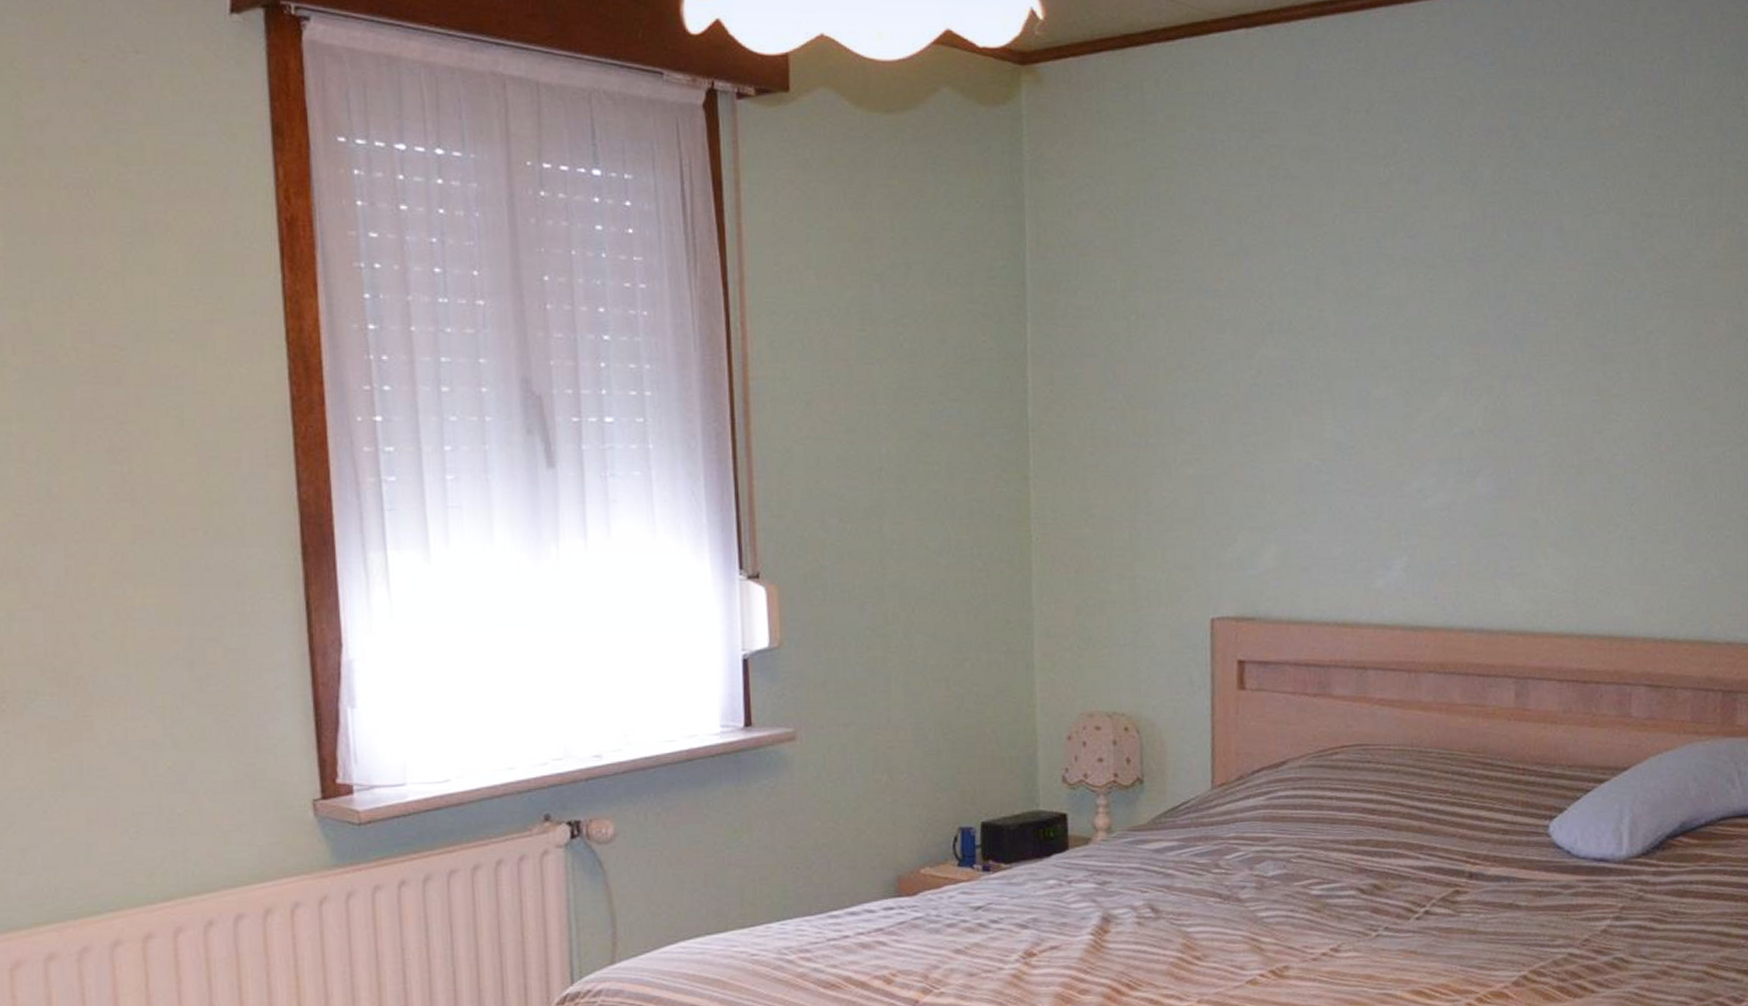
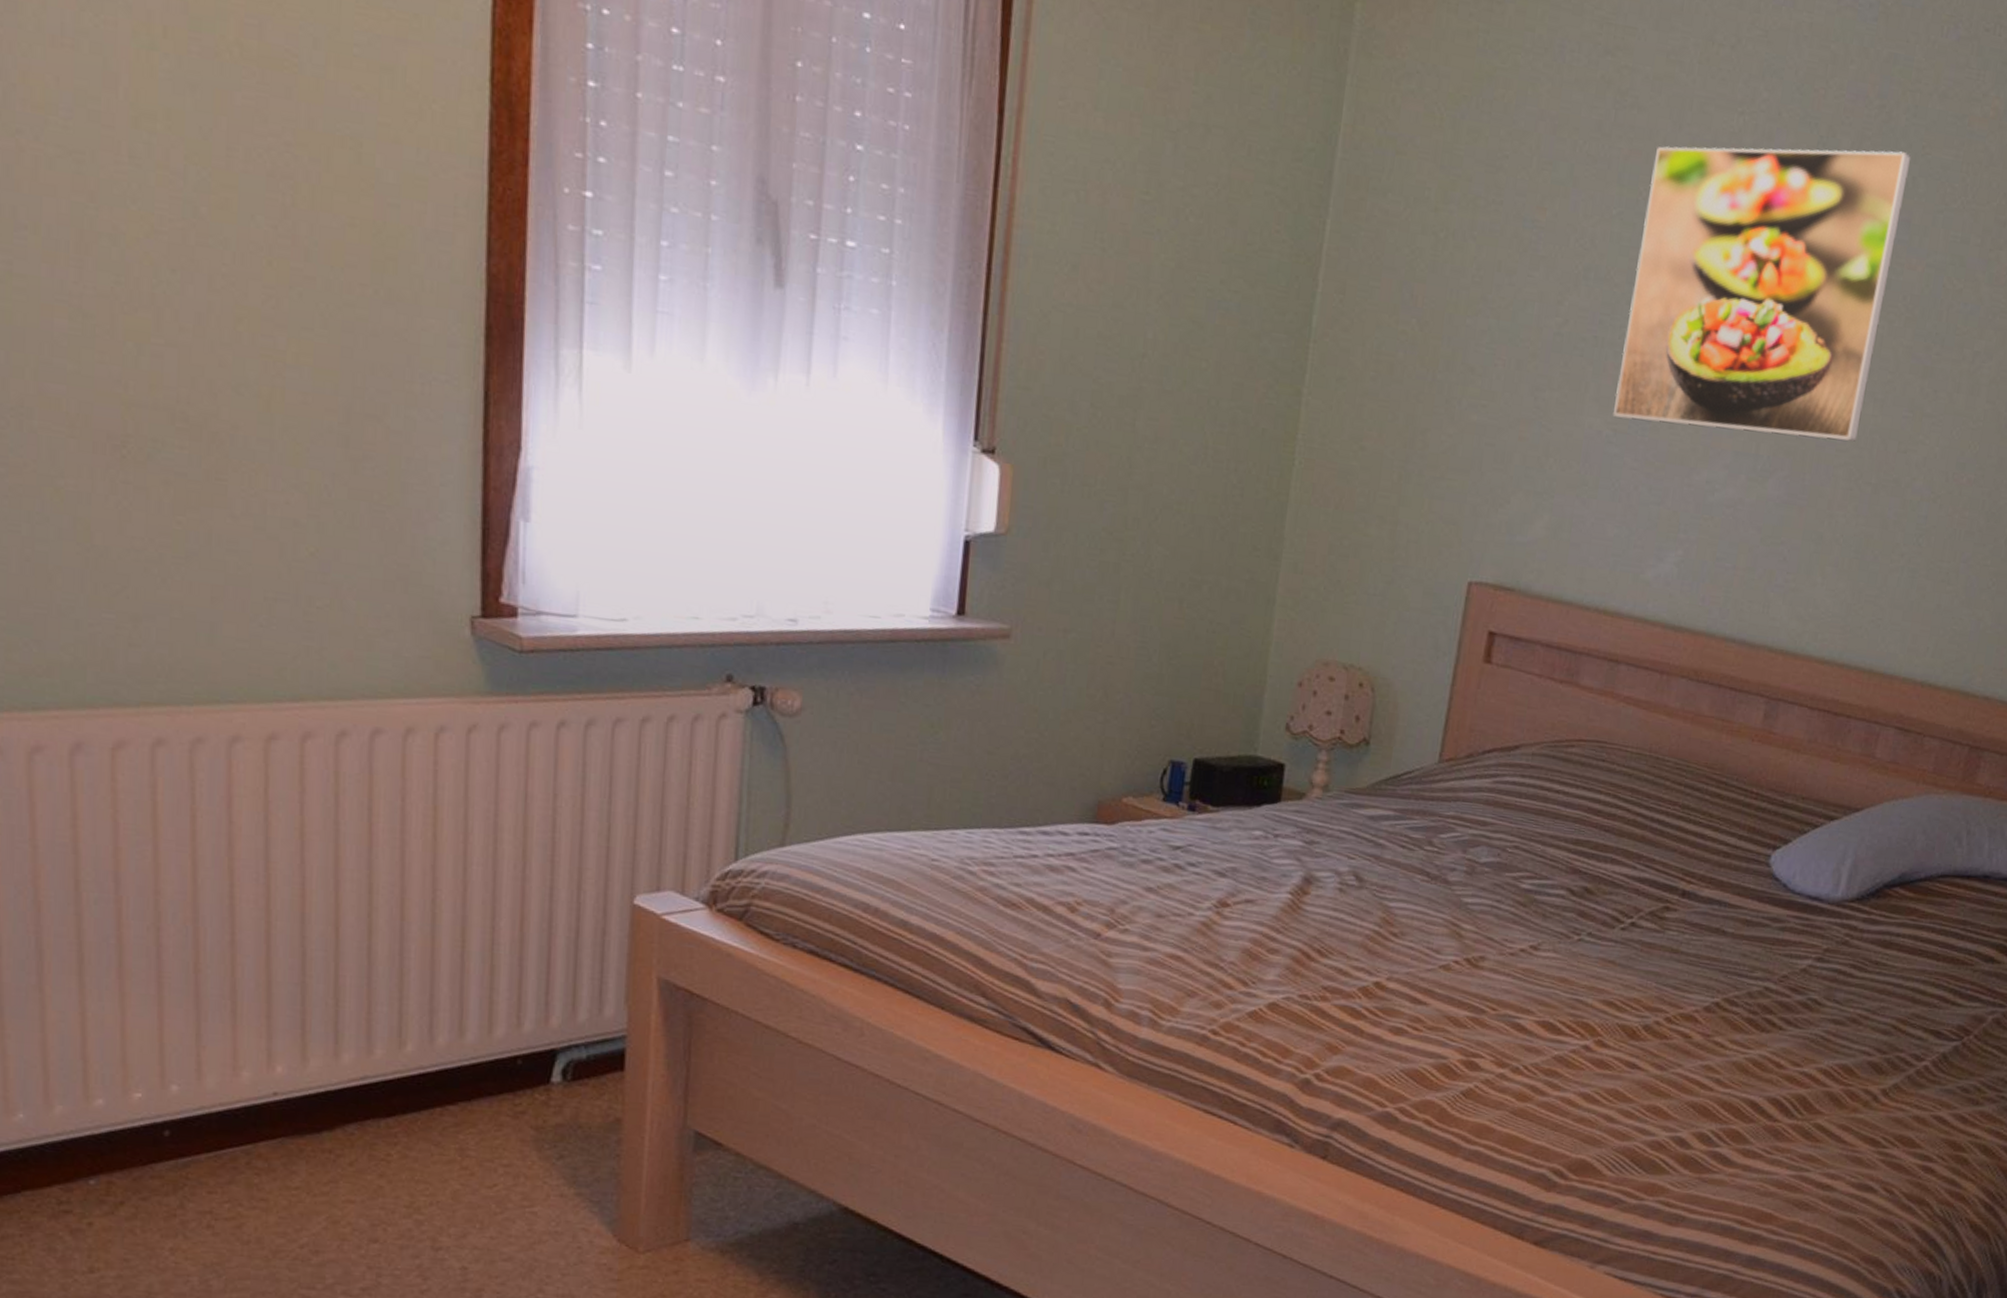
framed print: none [1314,171,1553,449] -> present [1613,146,1912,442]

